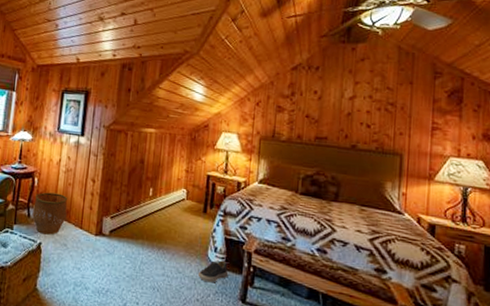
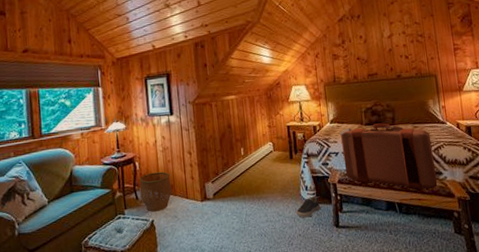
suitcase: none [265,193,381,288] -> present [340,123,438,190]

